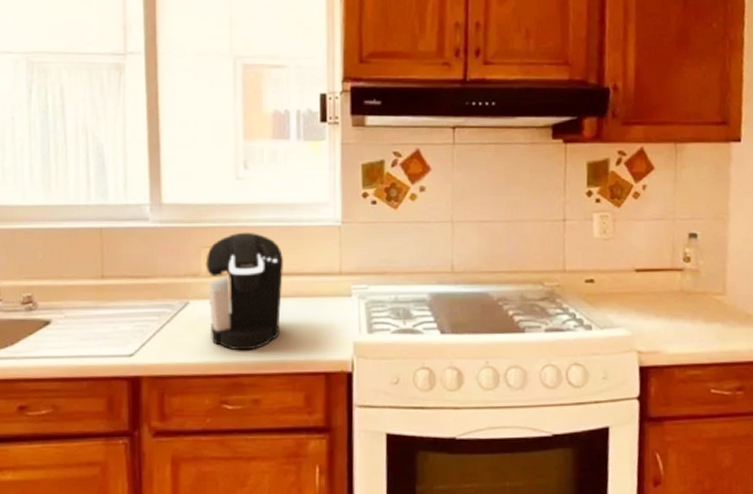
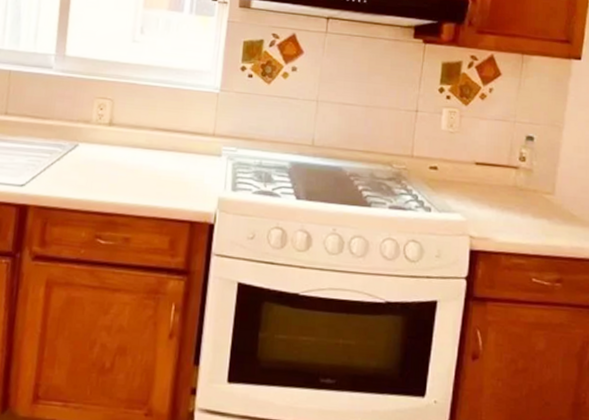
coffee maker: present [205,232,283,351] -> none [93,88,165,194]

